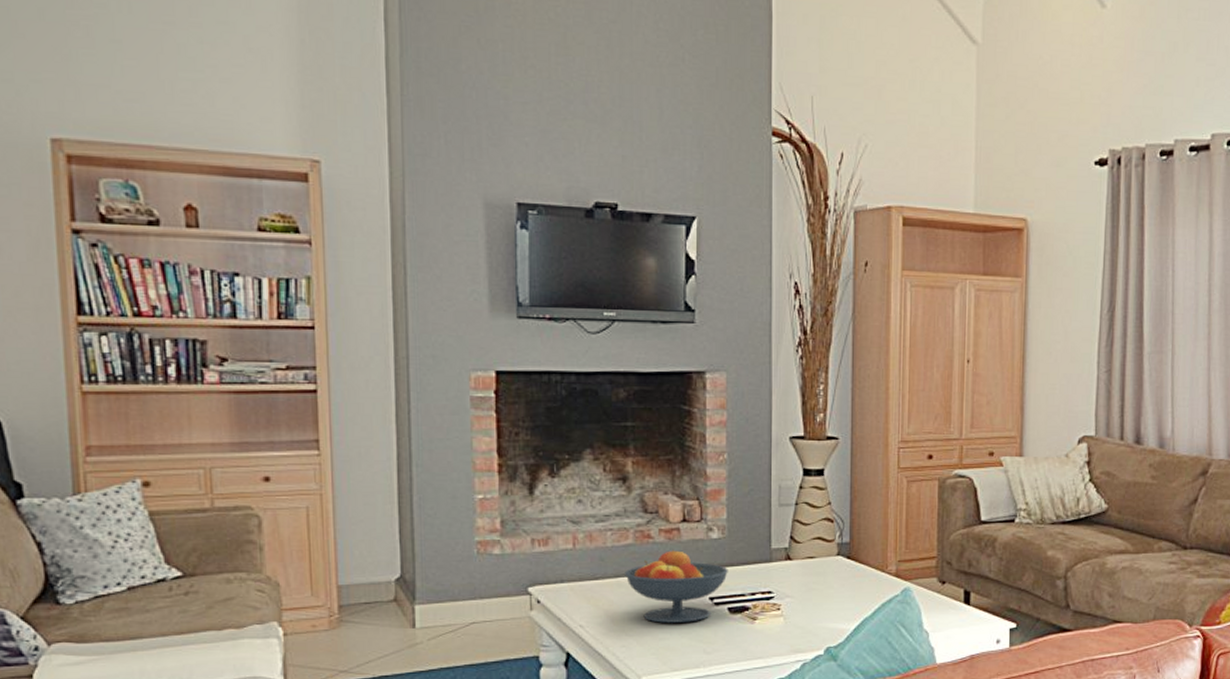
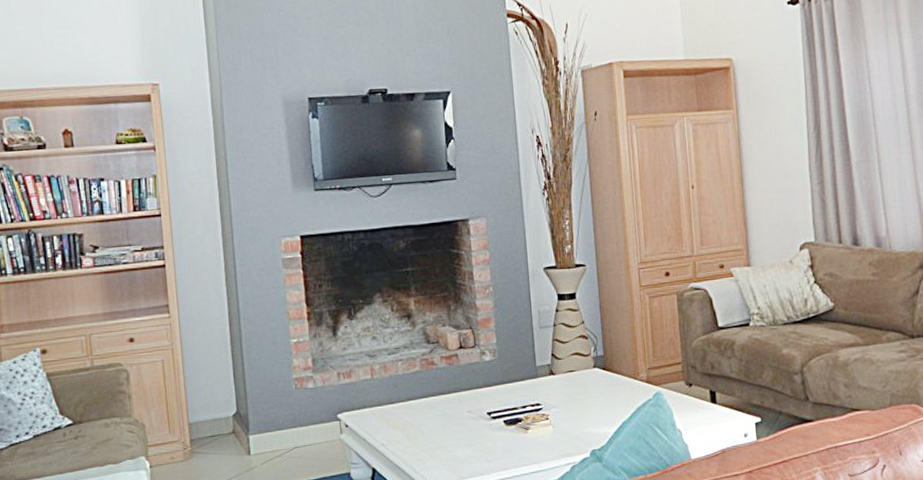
fruit bowl: present [625,549,728,623] -> none [415,373,501,438]

